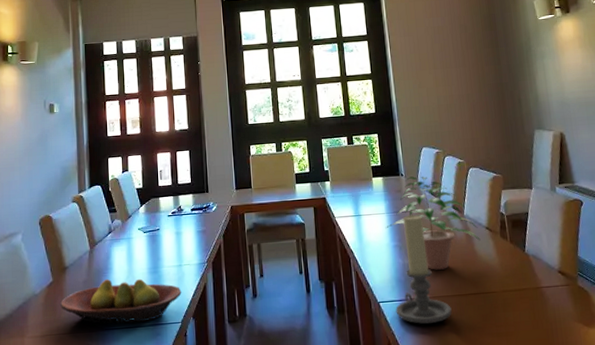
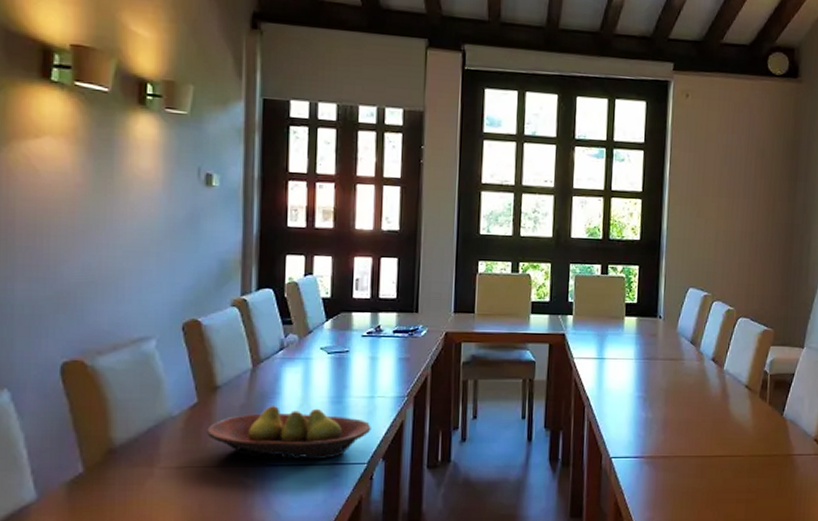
potted plant: present [385,176,481,270] -> none [631,320,737,427]
candle holder: present [395,214,452,325] -> none [629,363,692,485]

